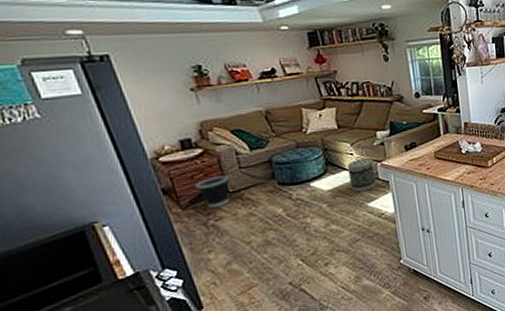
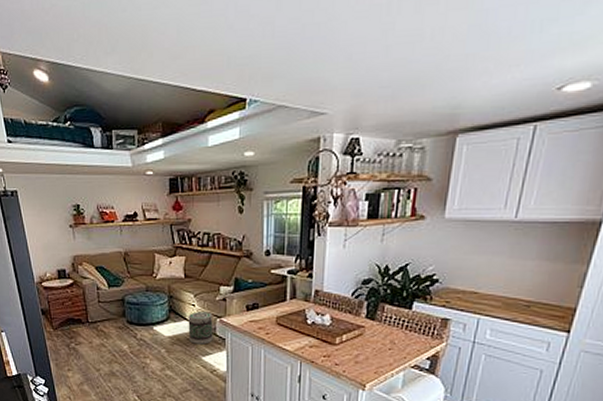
wastebasket: present [196,175,230,208] -> none [65,306,89,333]

